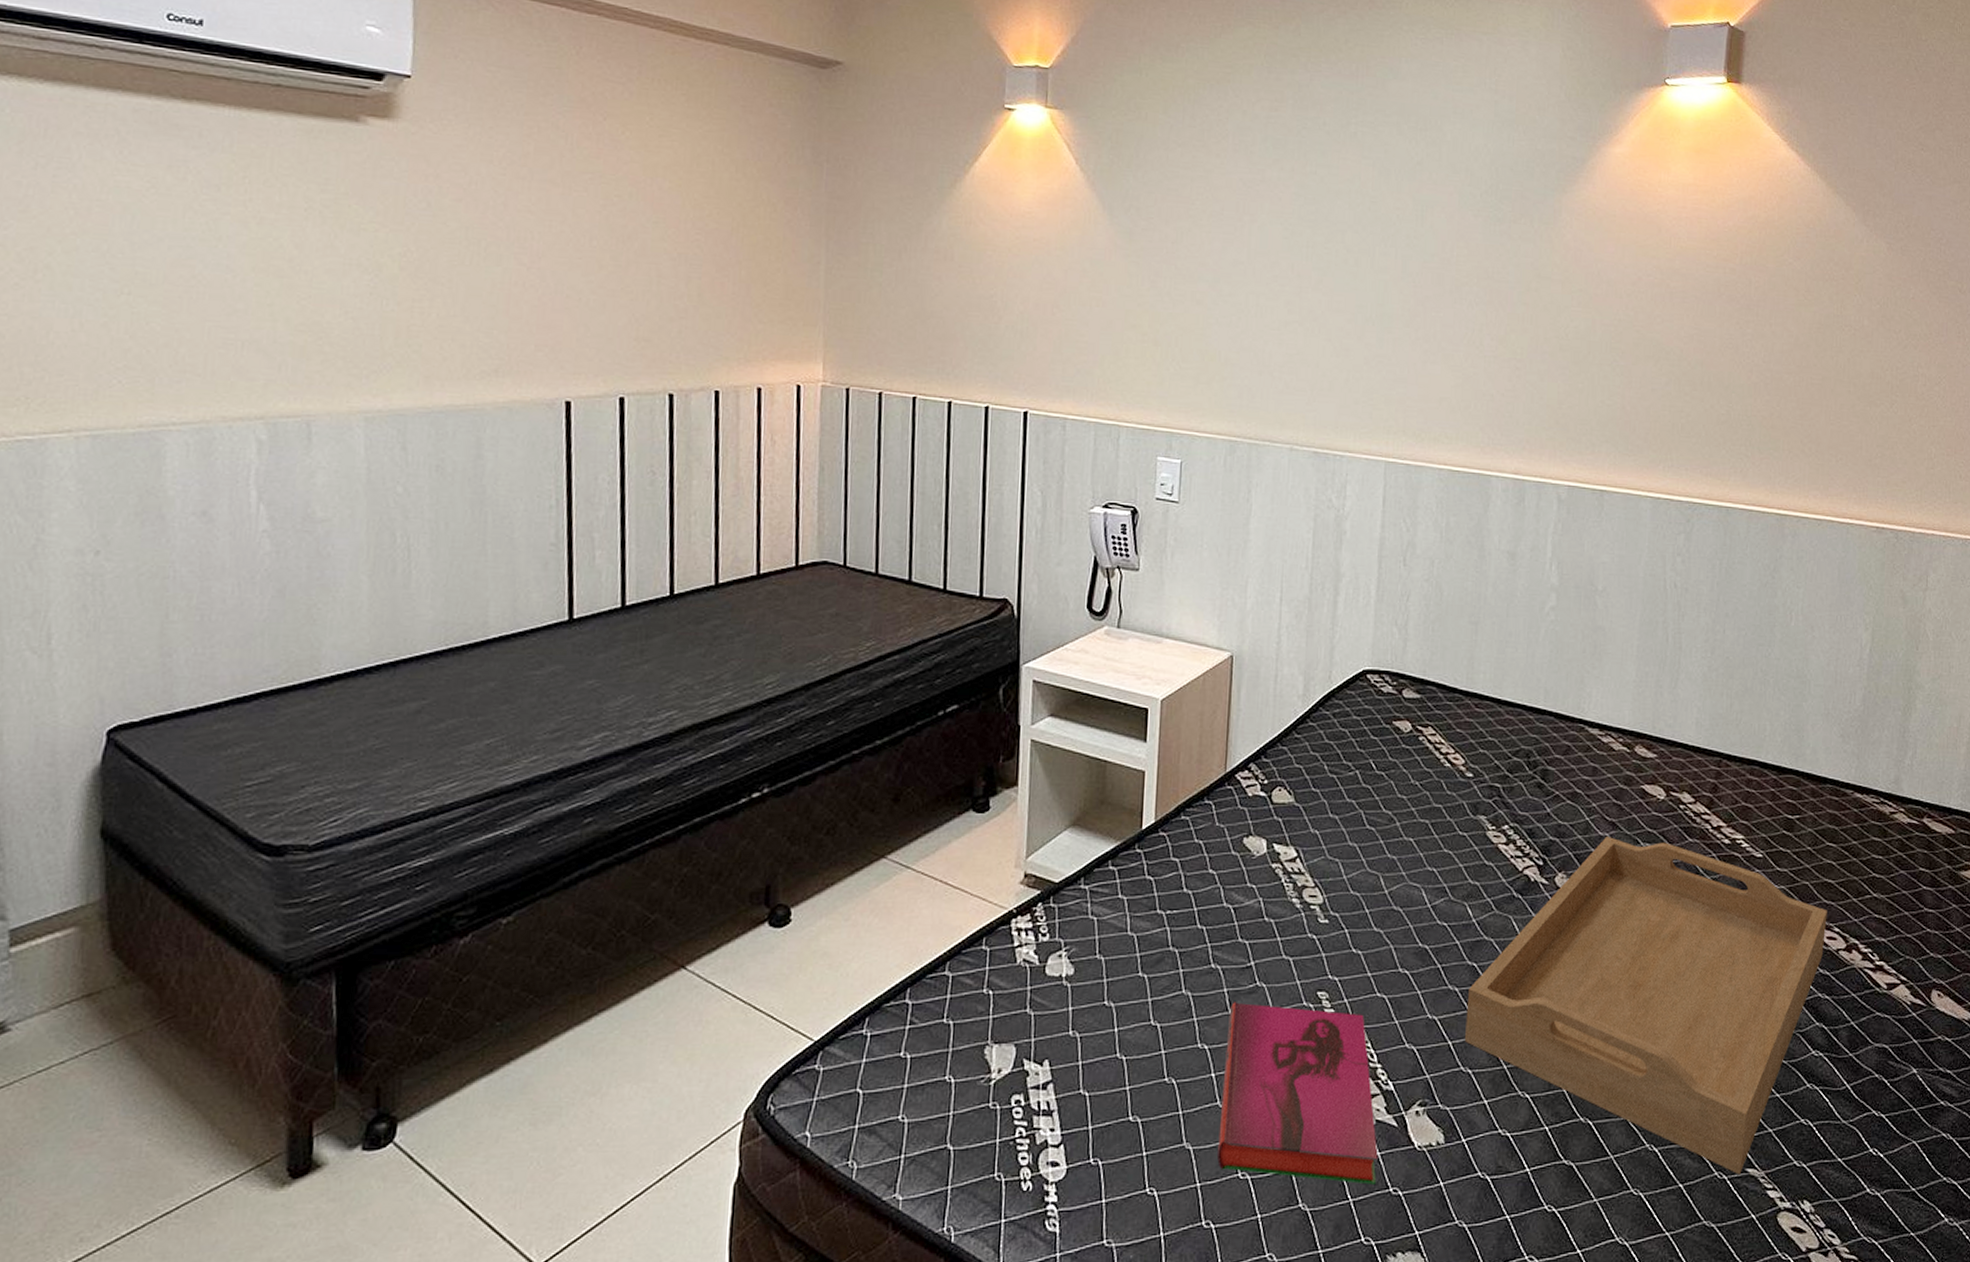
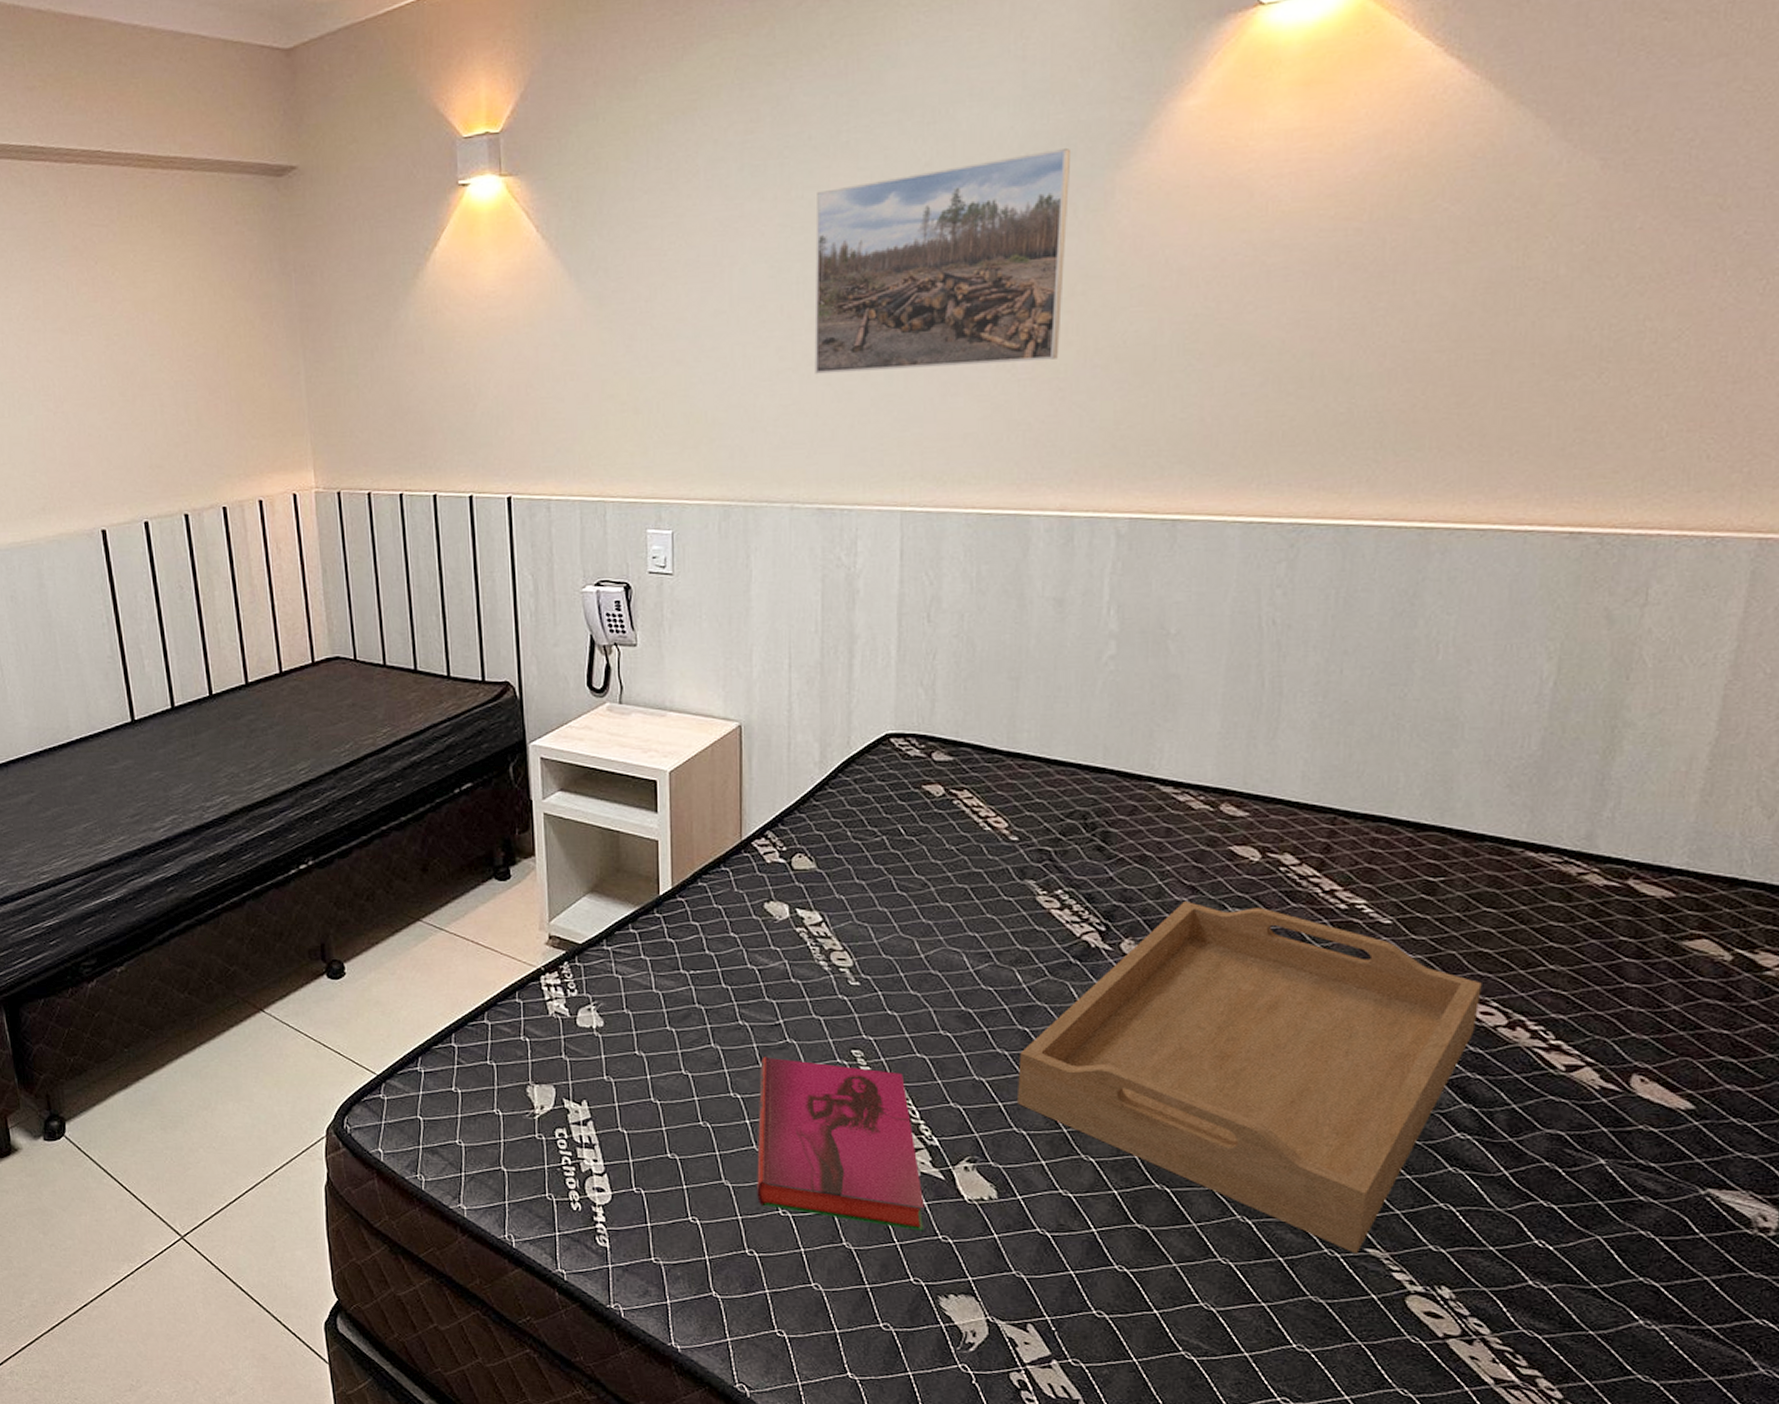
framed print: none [1318,168,1530,342] -> present [814,148,1072,374]

